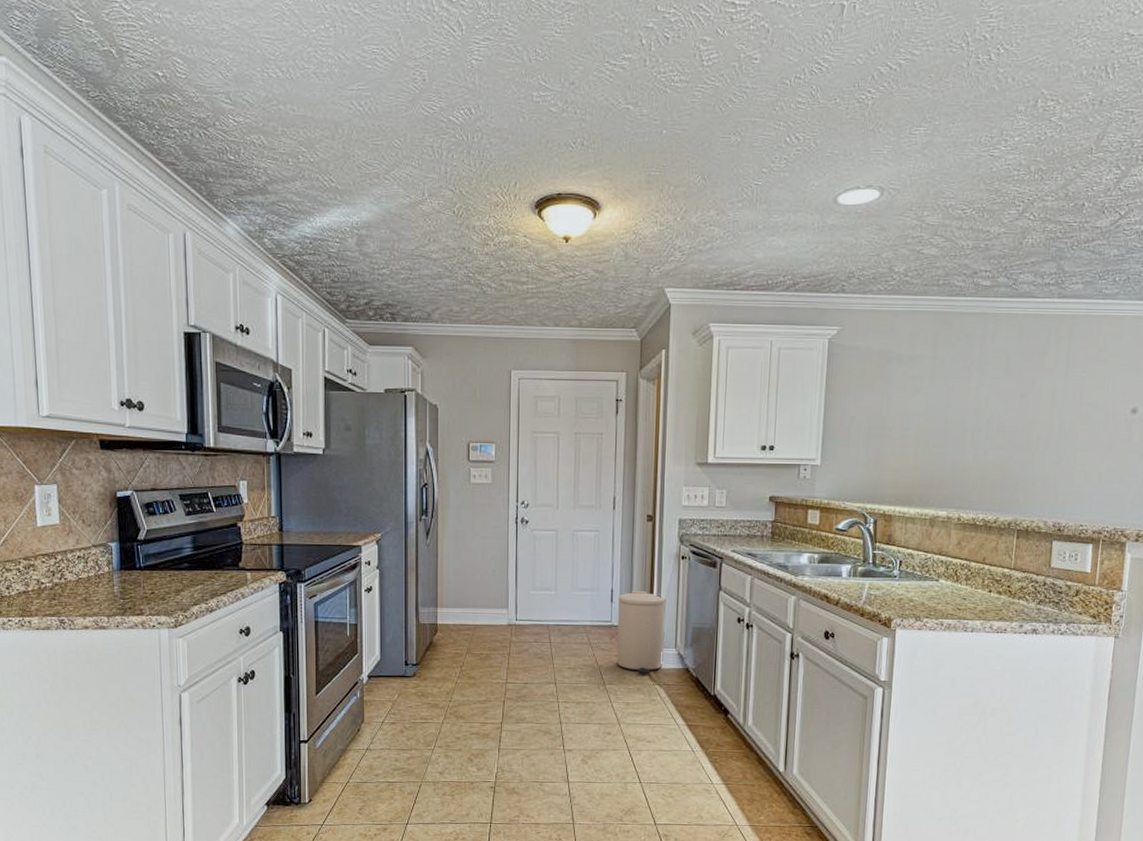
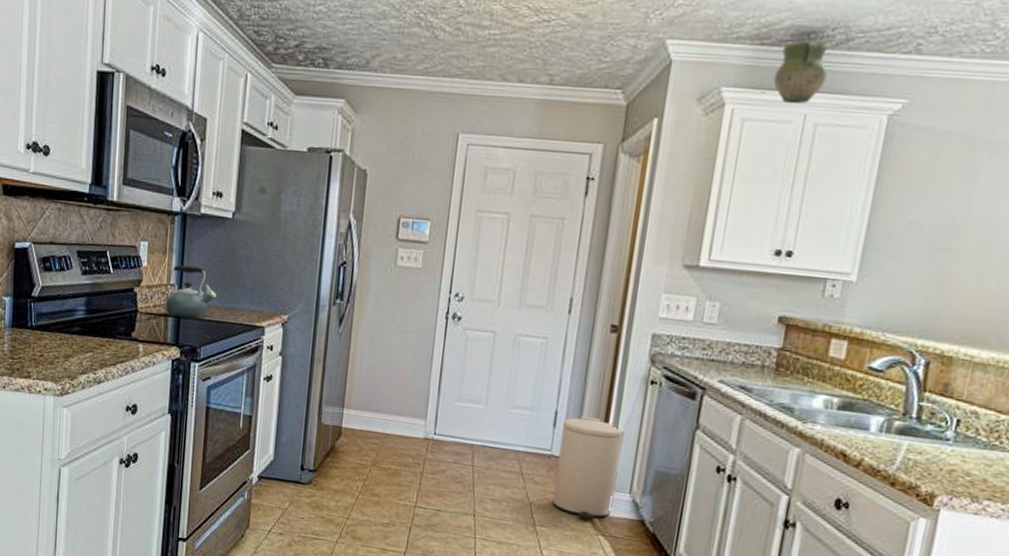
kettle: none [268,499,315,545] -> present [165,265,217,319]
ceramic jug: none [746,286,783,334] -> present [773,41,828,105]

